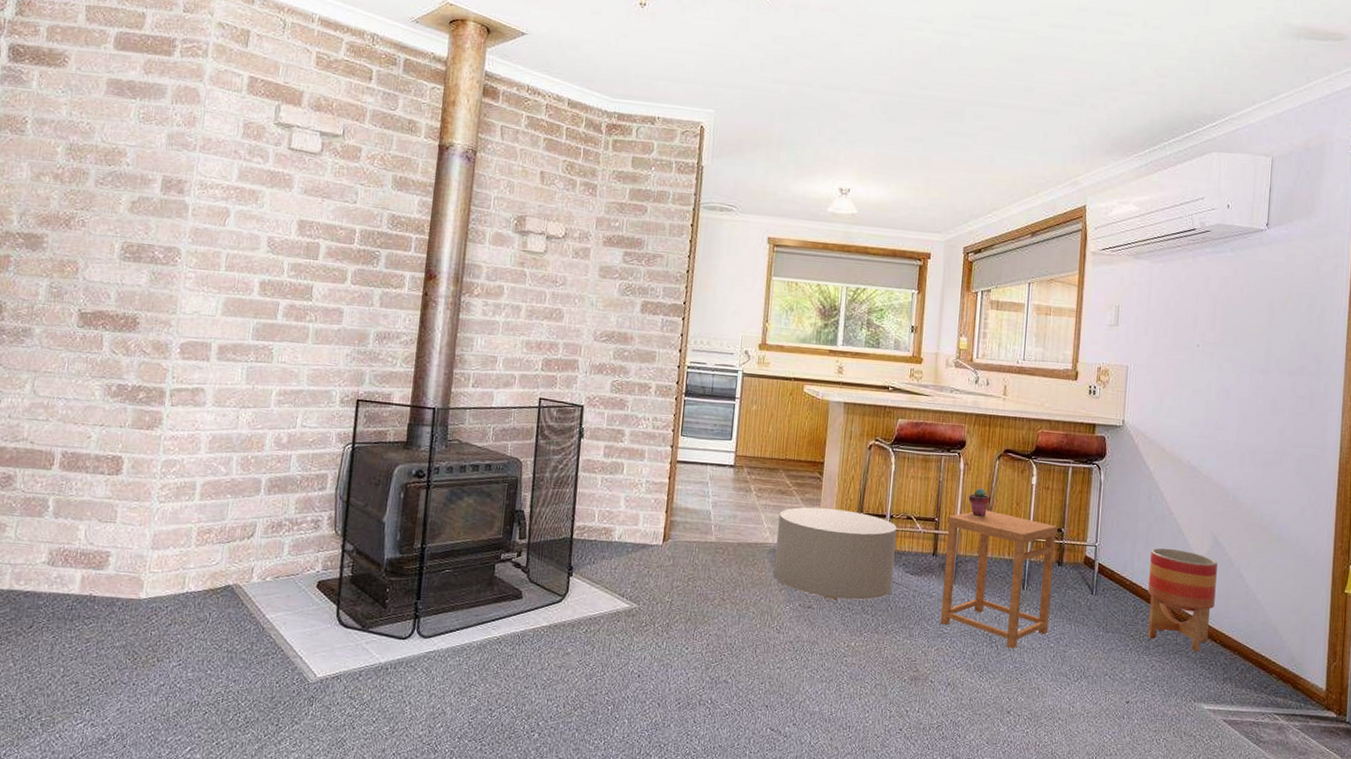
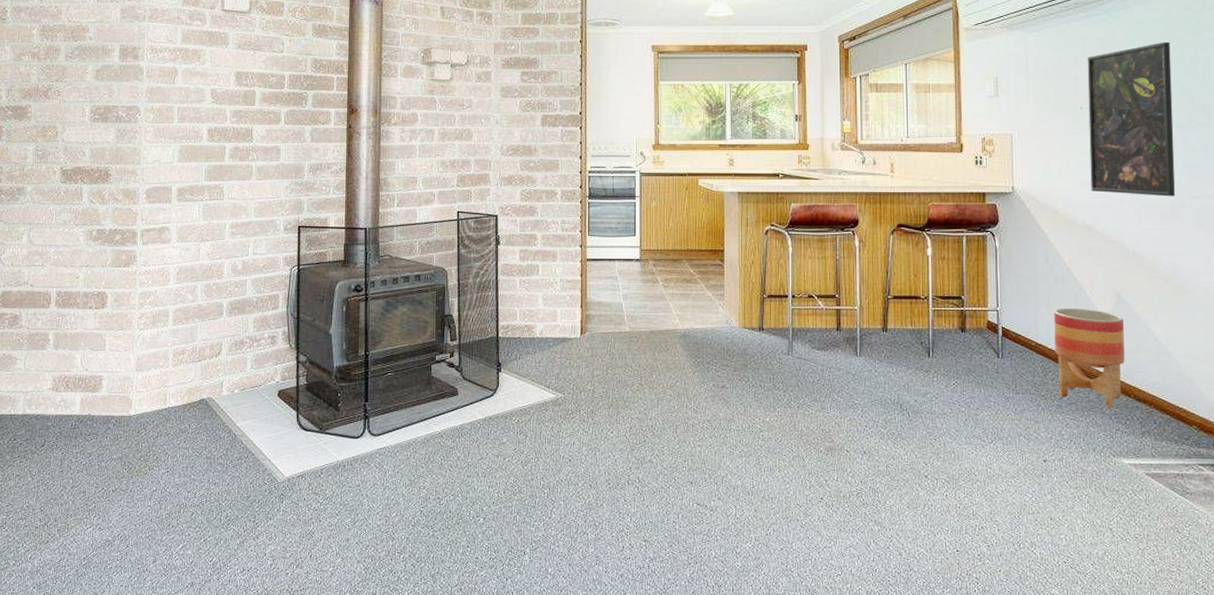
ottoman: present [773,507,897,600] -> none [686,293,800,378]
side table: present [940,510,1058,649] -> none [847,283,958,415]
potted succulent: present [968,488,990,516] -> none [866,263,888,289]
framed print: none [1199,285,1290,443] -> present [1087,41,1176,197]

